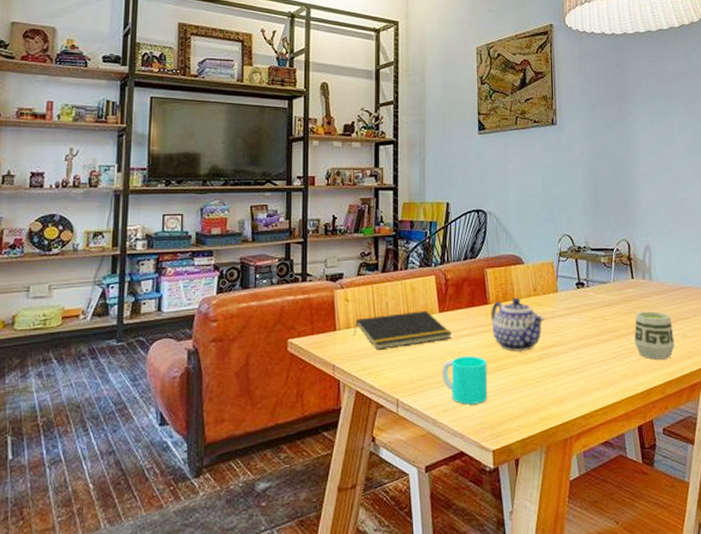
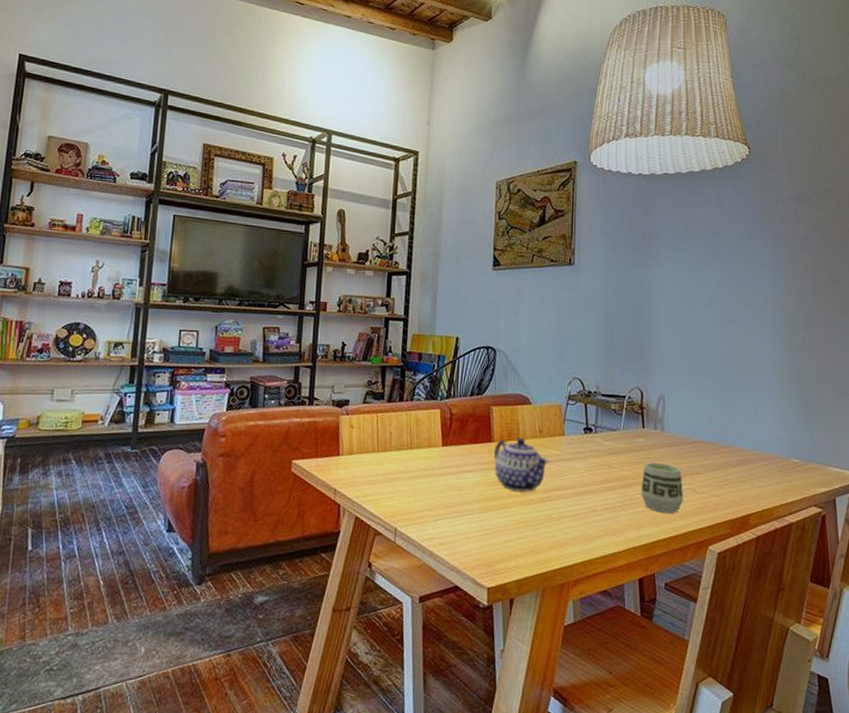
notepad: present [354,311,452,350] -> none [356,443,454,478]
cup: present [442,356,488,405] -> none [441,491,488,541]

